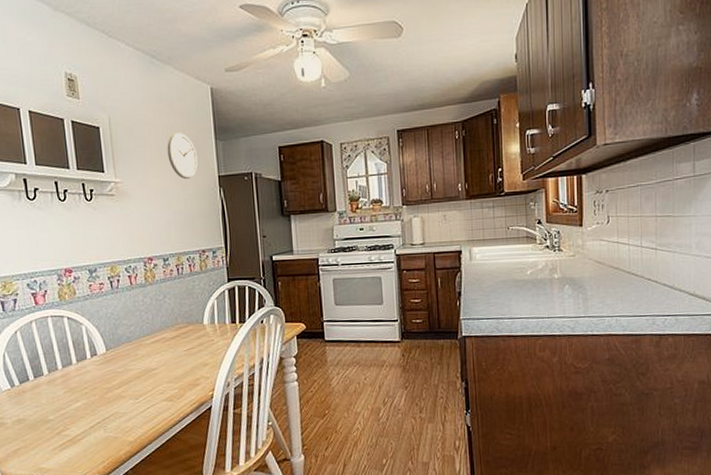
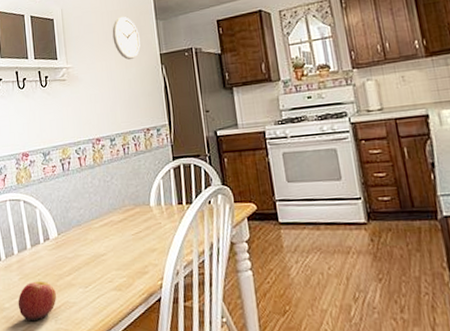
apple: none [63,394,105,432] -> present [18,280,56,322]

